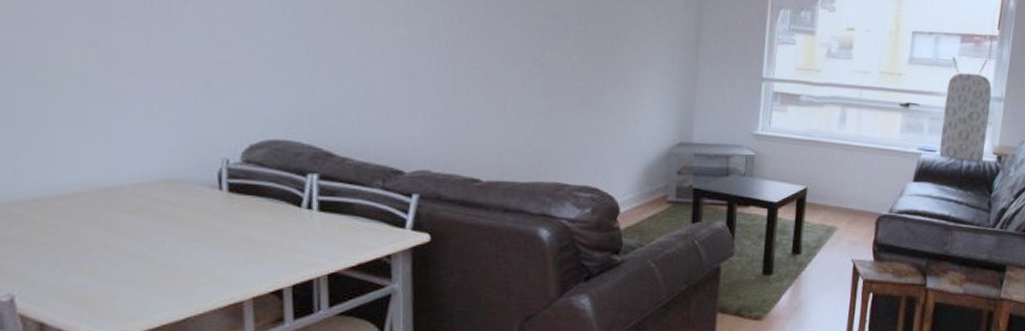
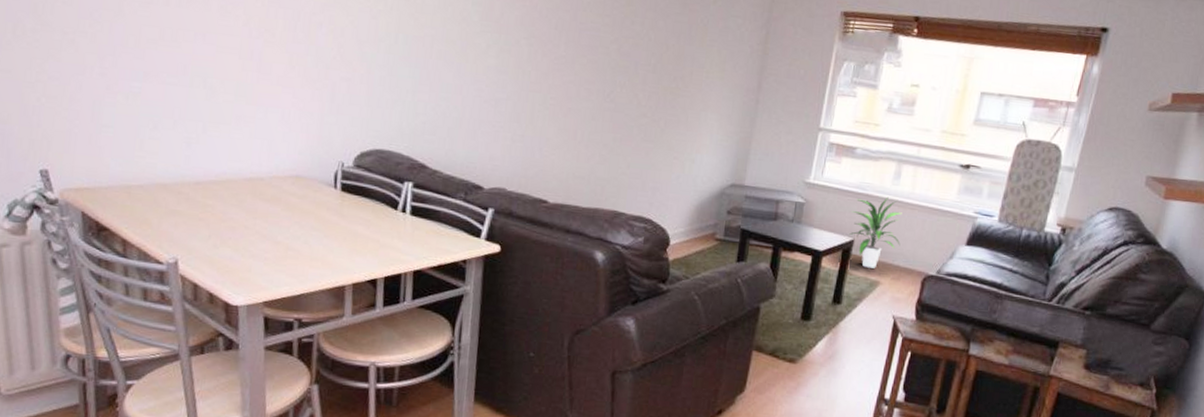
indoor plant: none [802,141,852,214] -> present [849,197,902,268]

